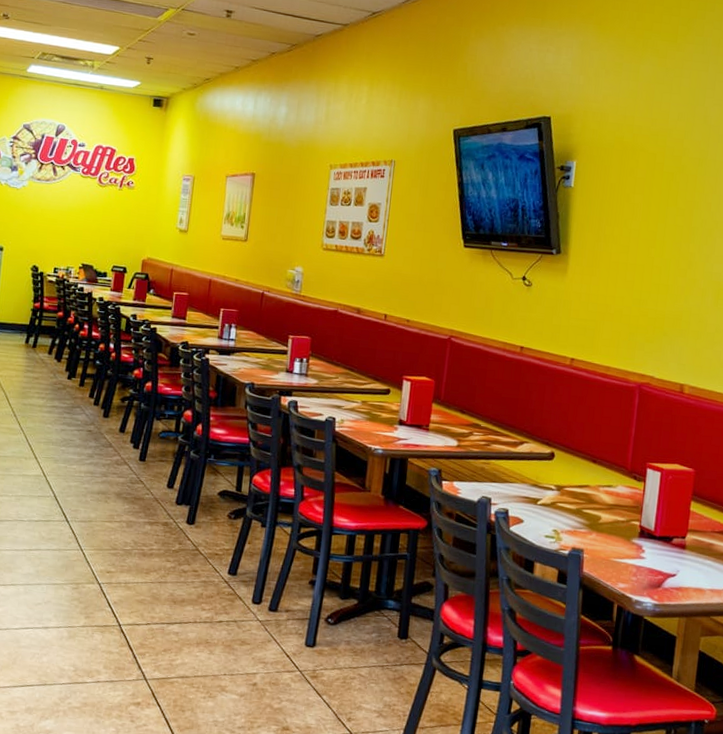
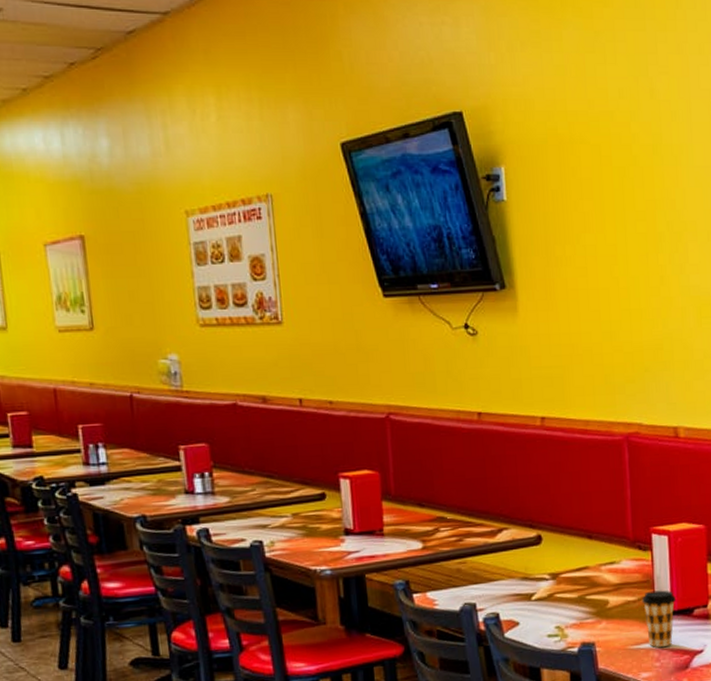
coffee cup: none [629,515,659,565] -> present [641,590,676,648]

